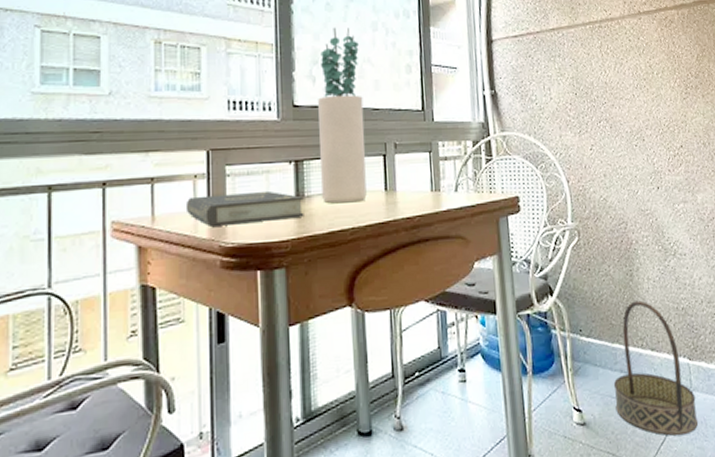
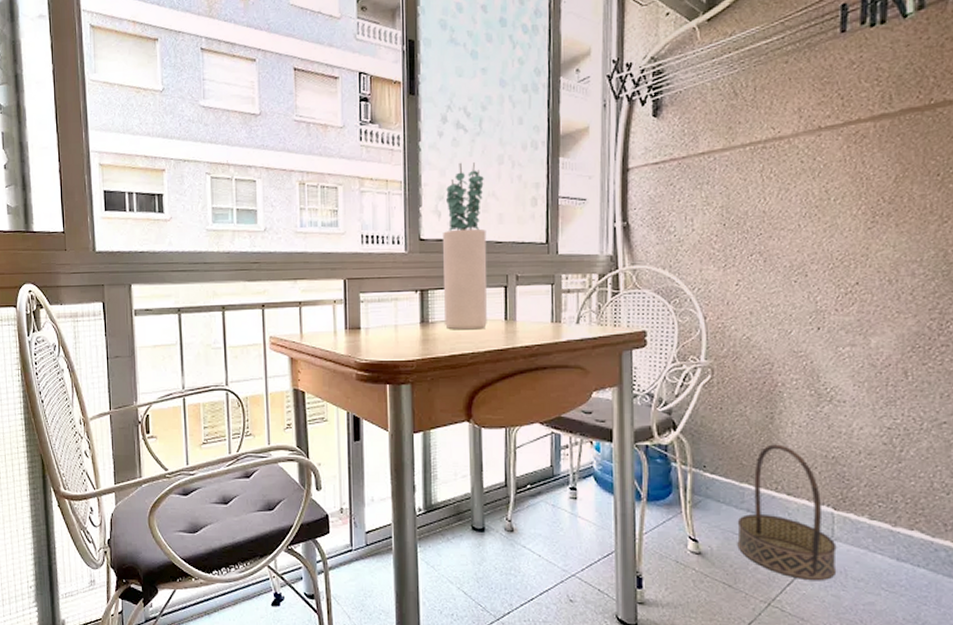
book: present [185,190,304,226] -> none [327,316,428,345]

